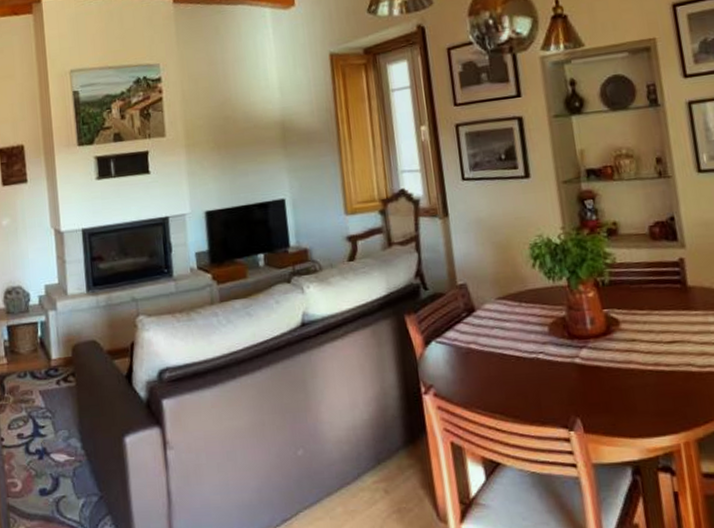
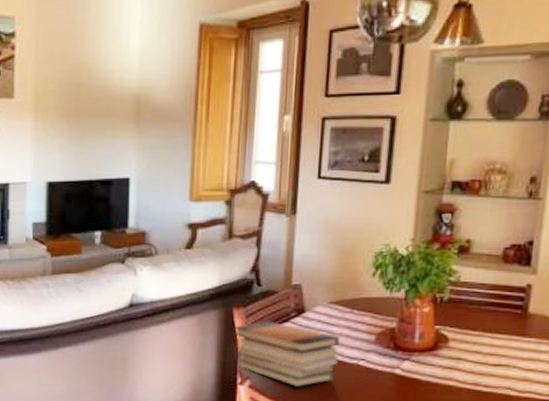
book stack: none [408,323,519,391] -> present [233,321,339,388]

